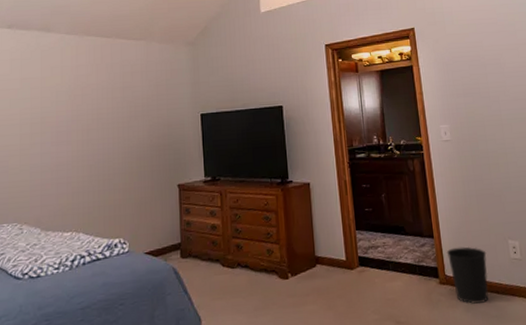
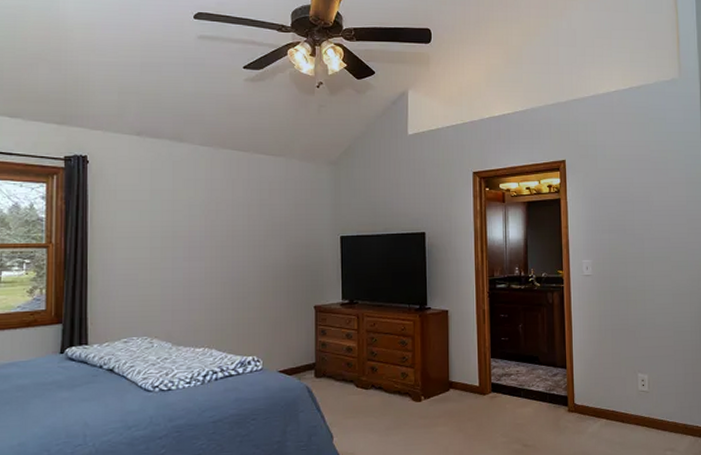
wastebasket: present [446,246,489,304] -> none [577,377,616,431]

